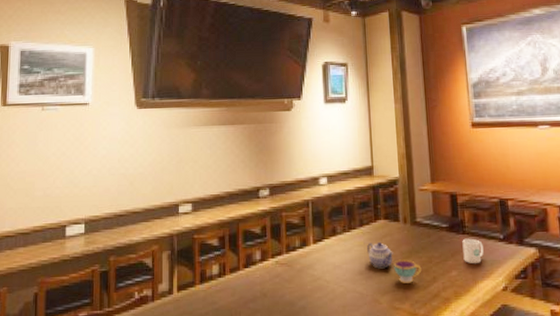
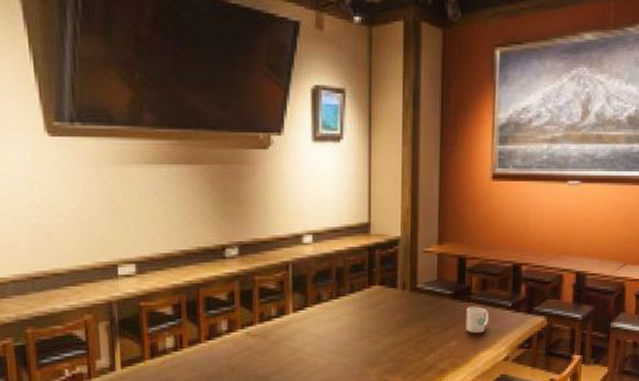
teapot: present [367,241,394,269] -> none [357,309,388,340]
teacup: present [393,259,422,283] -> none [387,329,418,355]

